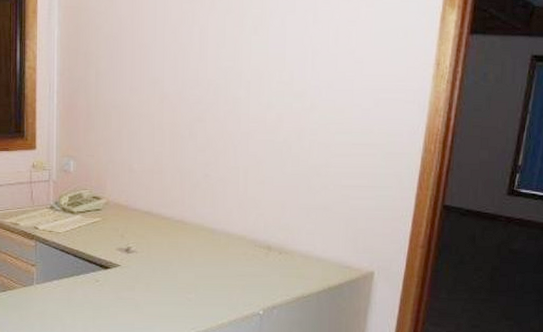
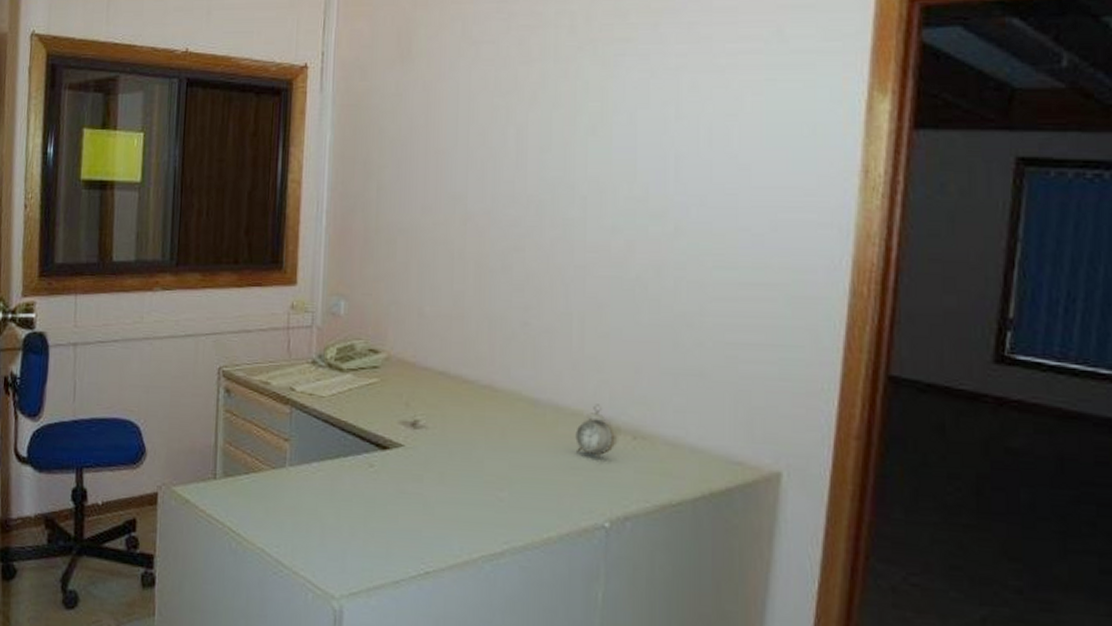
alarm clock: none [240,231,266,269] -> present [575,404,613,459]

